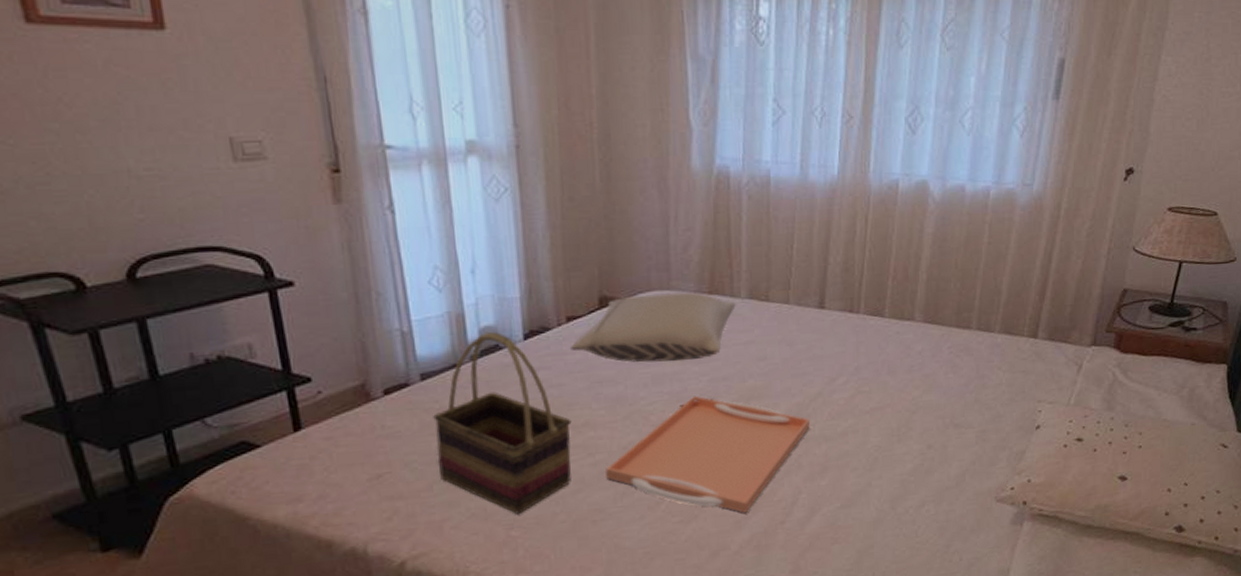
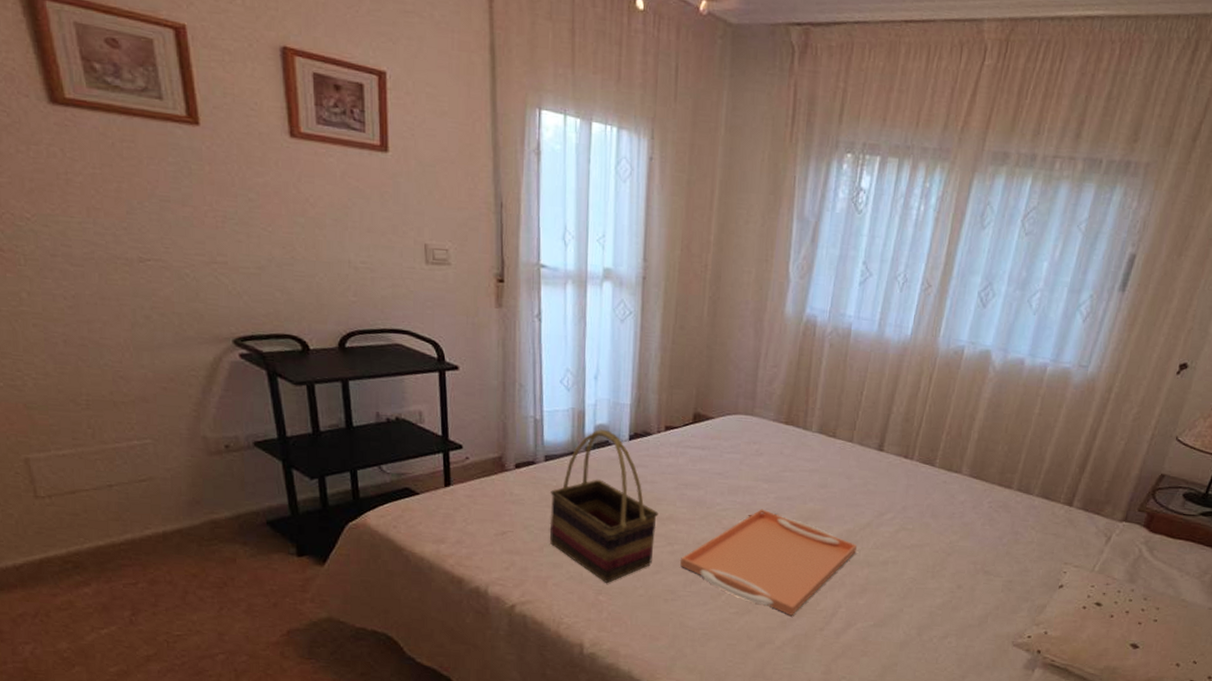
pillow: present [571,292,736,363] -> none [665,415,807,478]

